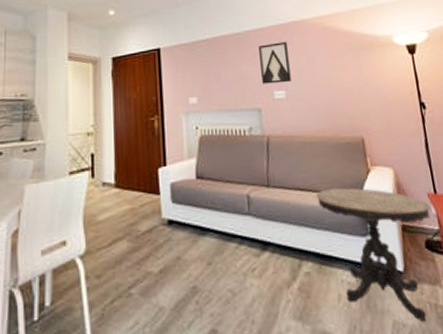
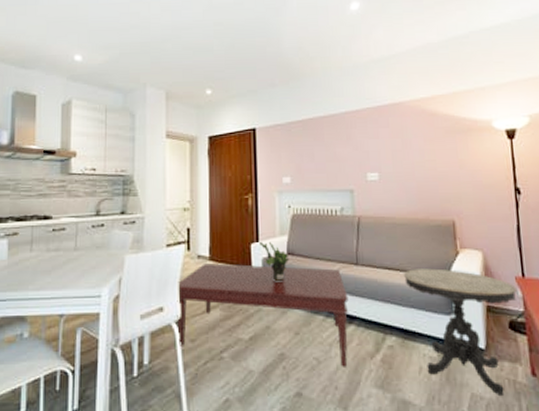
coffee table: none [81,190,263,299] -> present [177,263,349,367]
potted plant: none [167,165,199,209] -> present [260,241,290,282]
wall art: present [259,42,291,84] -> none [354,124,385,166]

